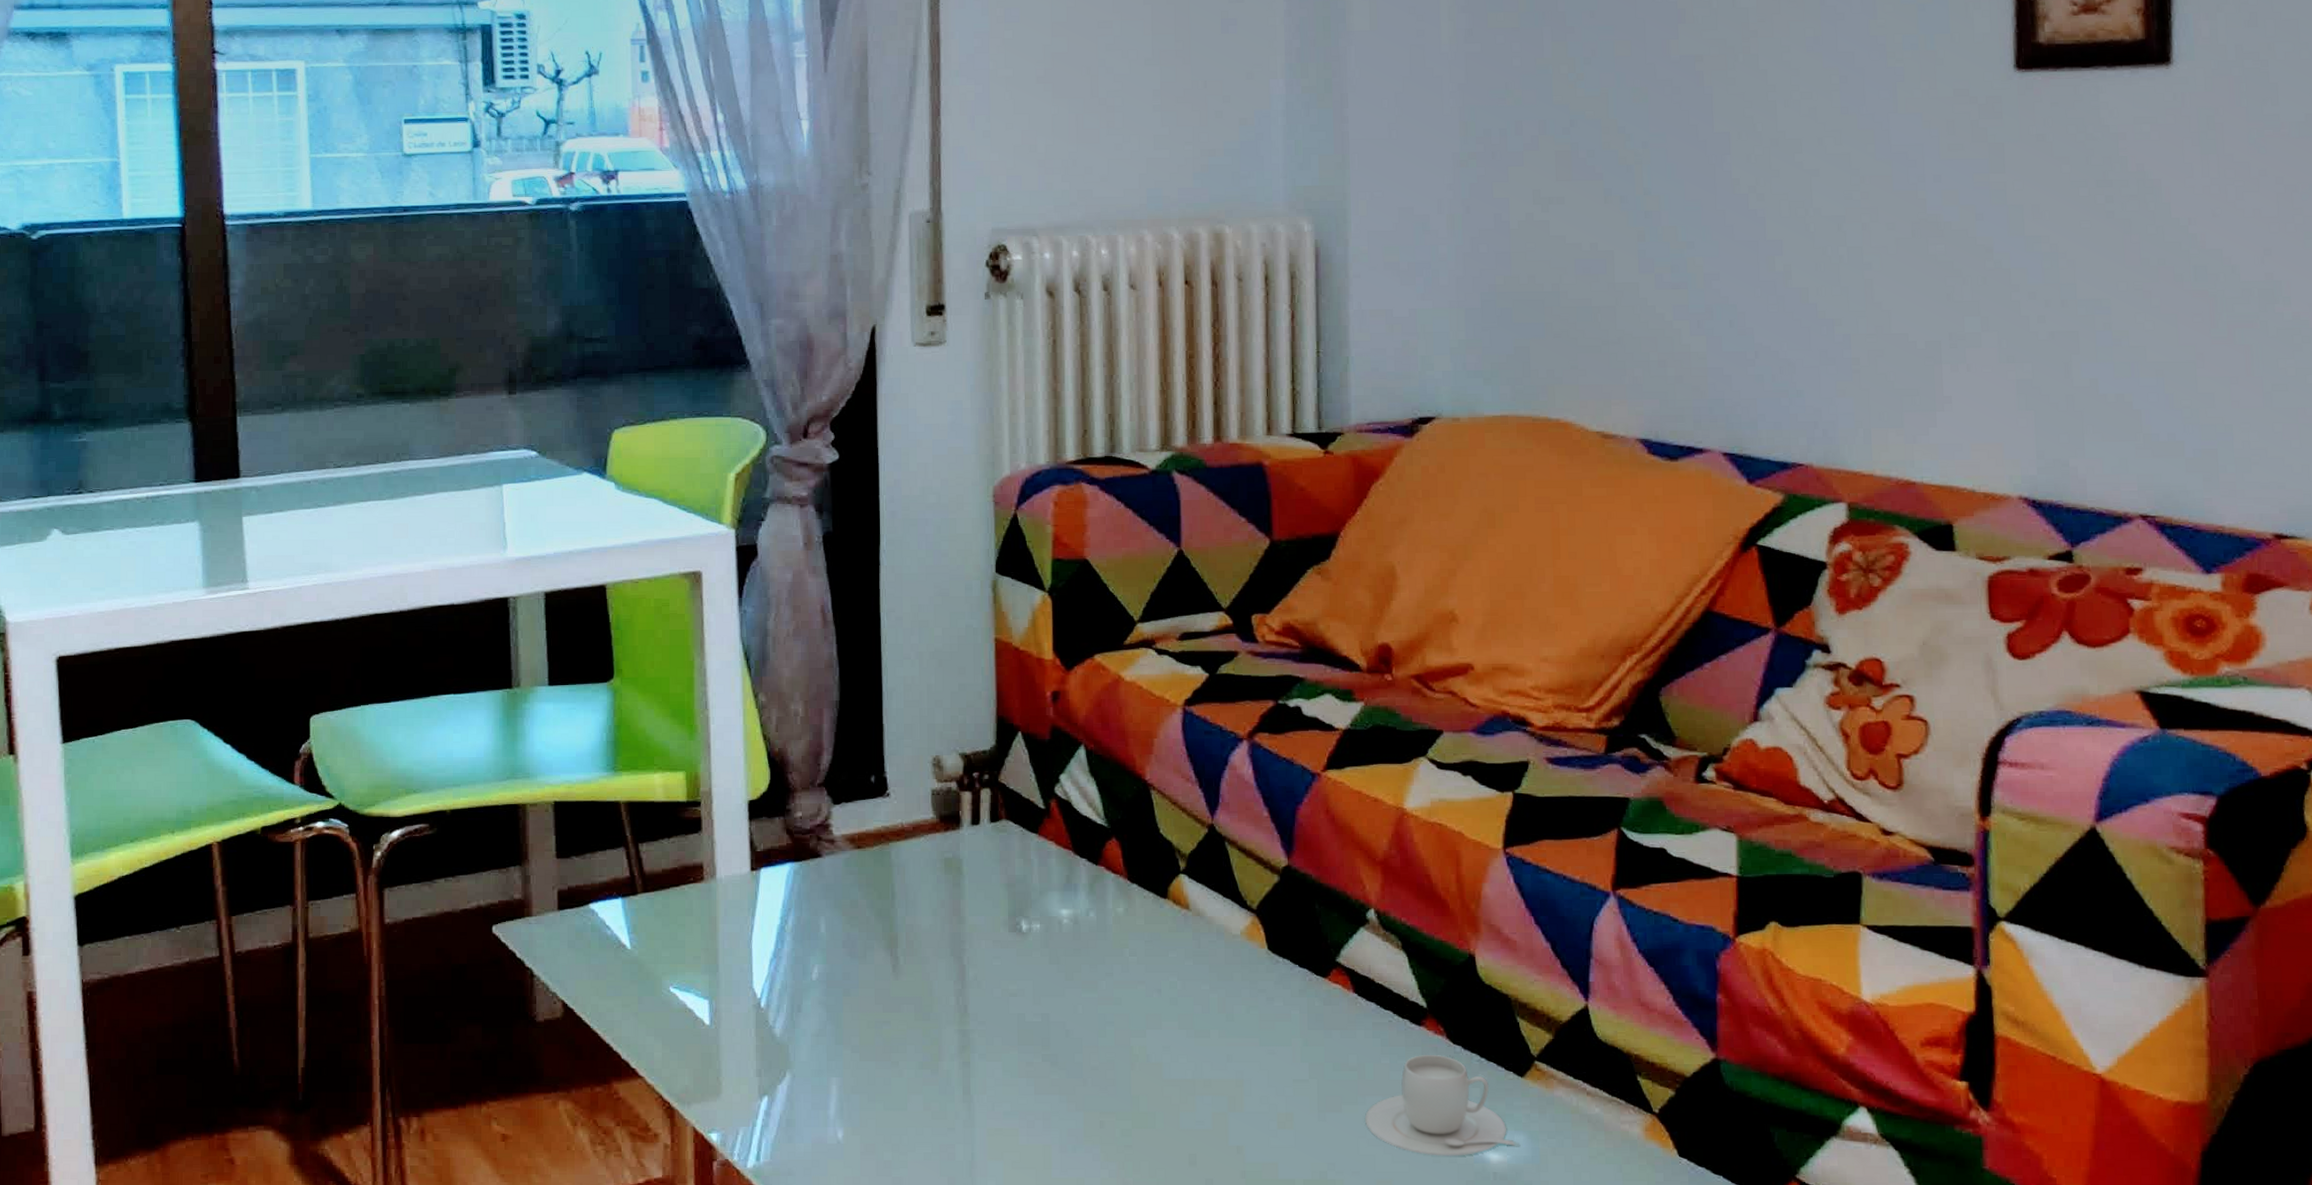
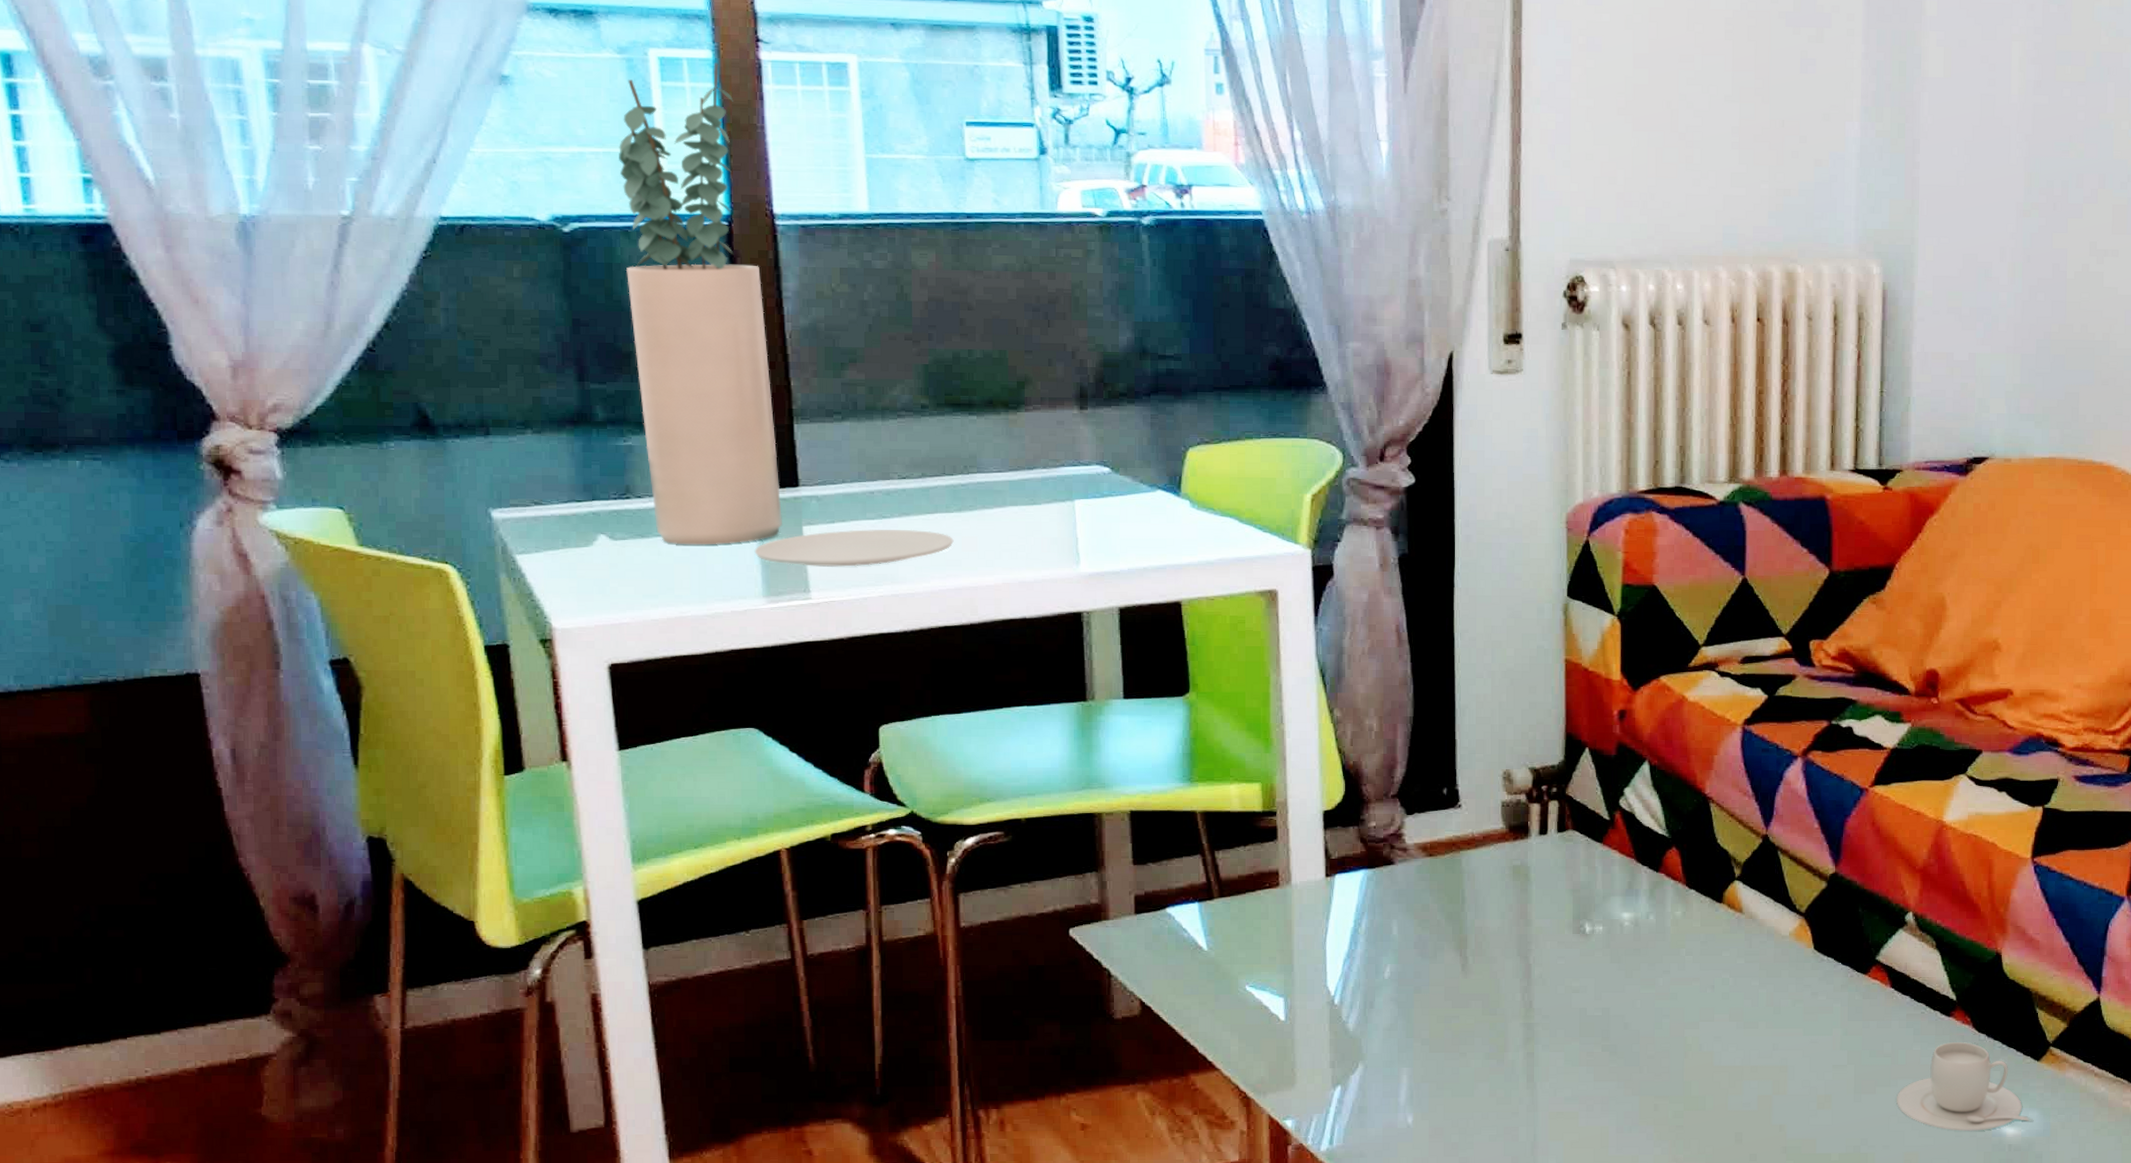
vase: none [84,75,224,538] -> present [619,63,783,545]
plate: none [196,517,385,557] -> present [754,529,954,567]

